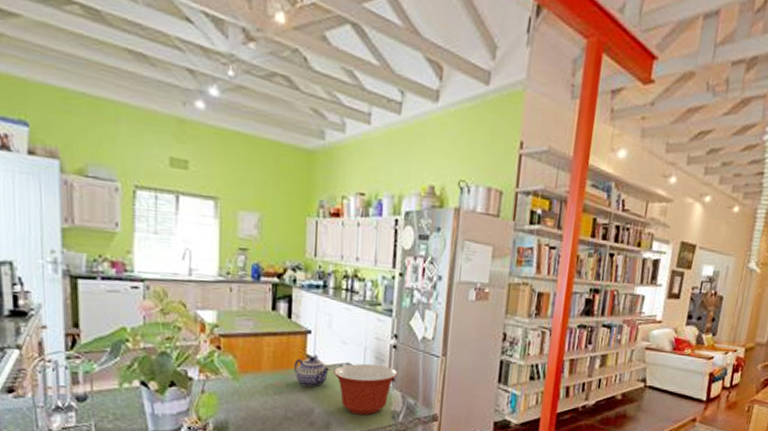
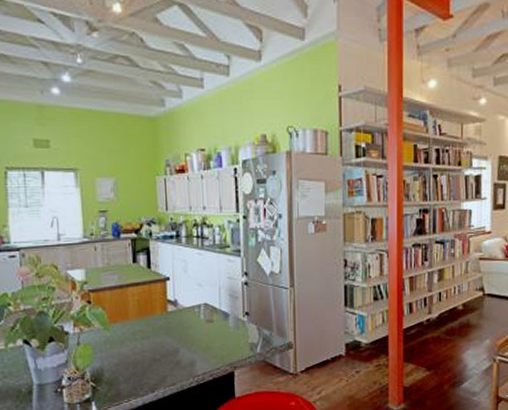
teapot: present [293,356,331,388] -> none [156,300,191,330]
mixing bowl: present [334,363,398,415] -> none [193,301,252,350]

